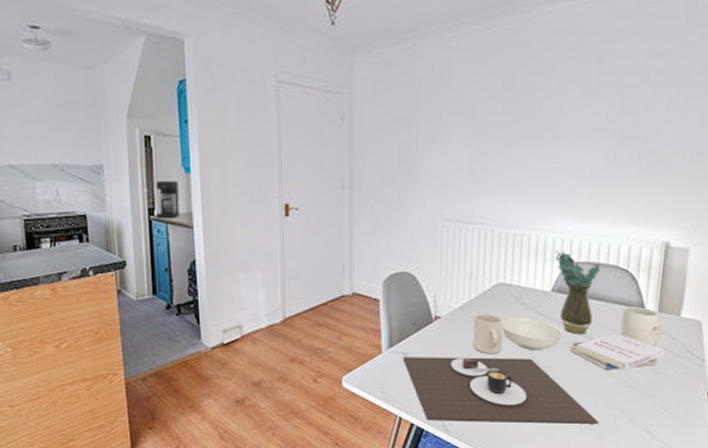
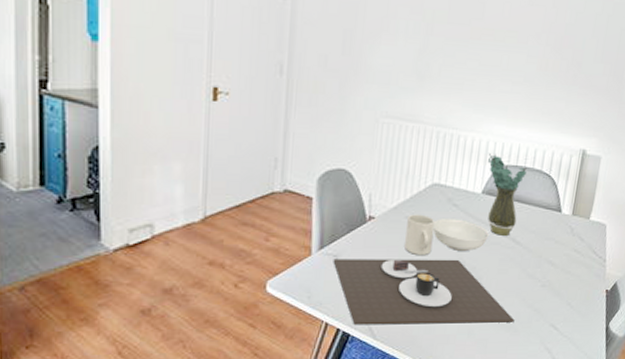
coffee maker: present [155,180,180,219] -> none [48,46,81,95]
books: present [570,333,666,370] -> none [495,235,576,270]
mug: present [620,307,660,346] -> none [539,210,573,247]

